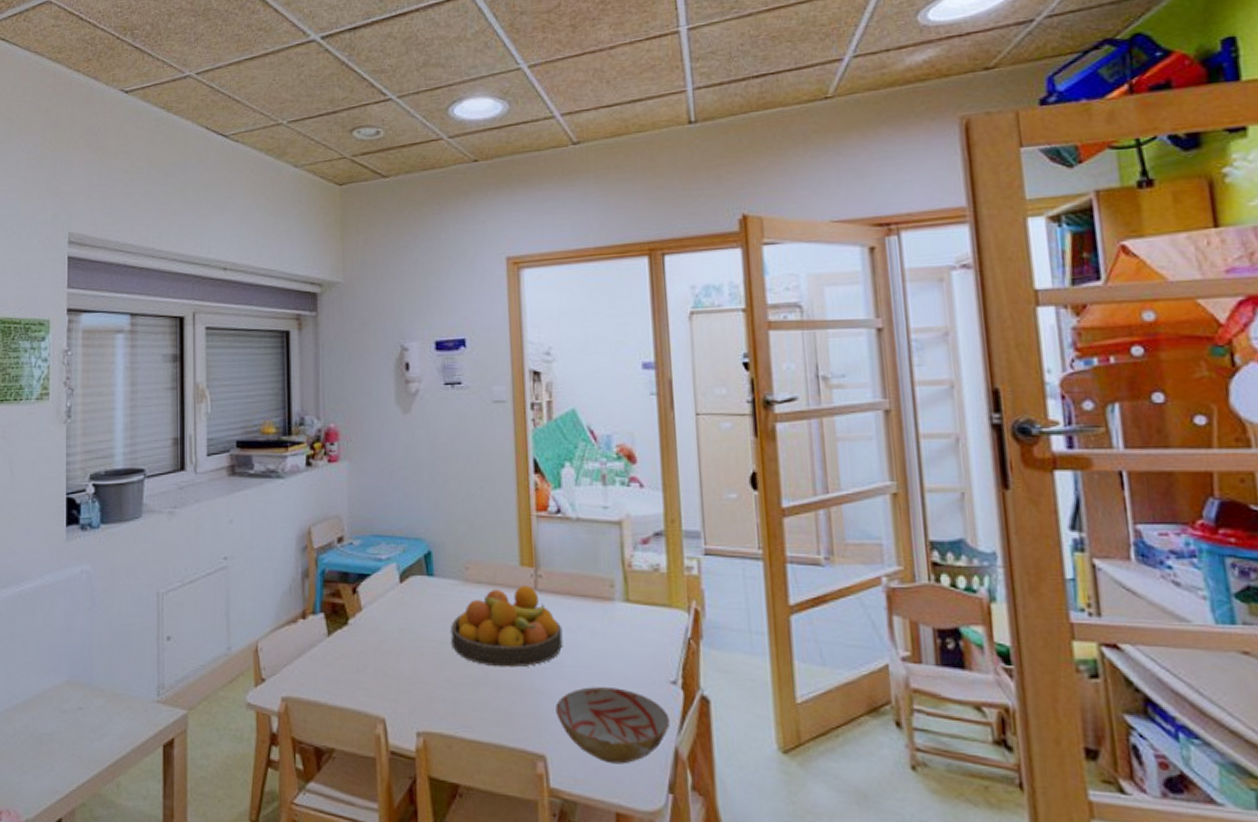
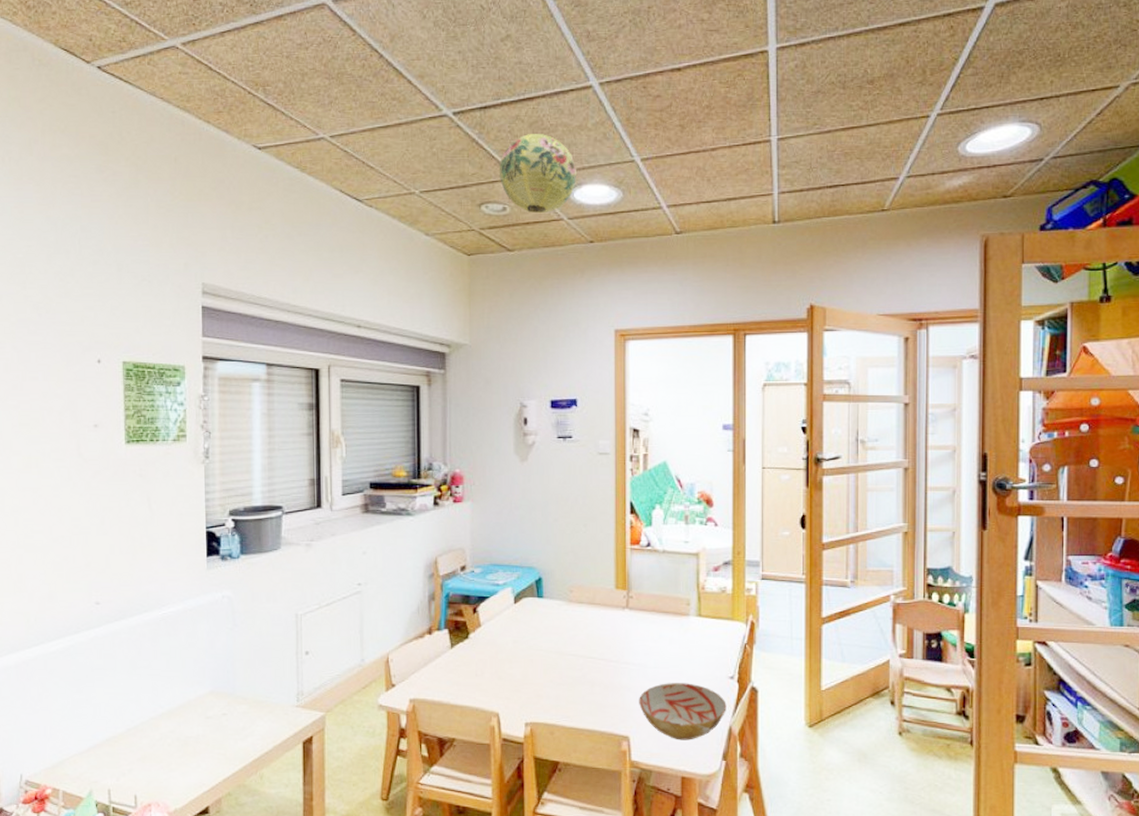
paper lantern: none [372,49,456,135] -> present [500,134,576,214]
fruit bowl: present [451,585,563,668] -> none [556,605,647,670]

